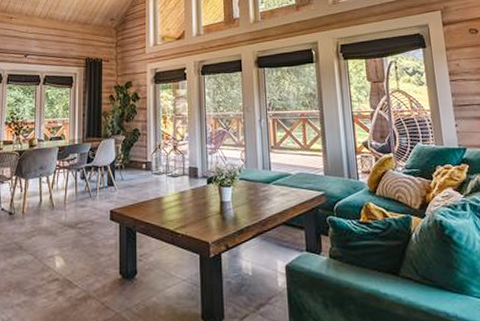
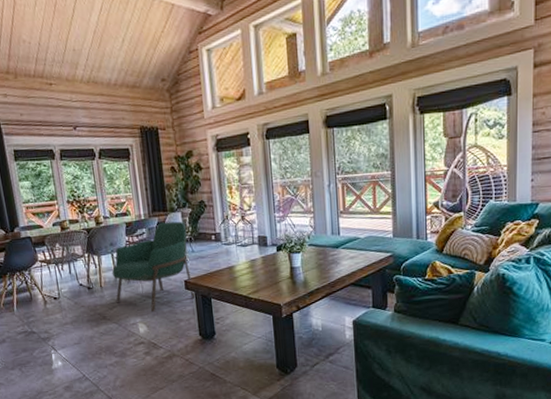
armchair: none [35,148,120,245] -> present [112,221,195,313]

